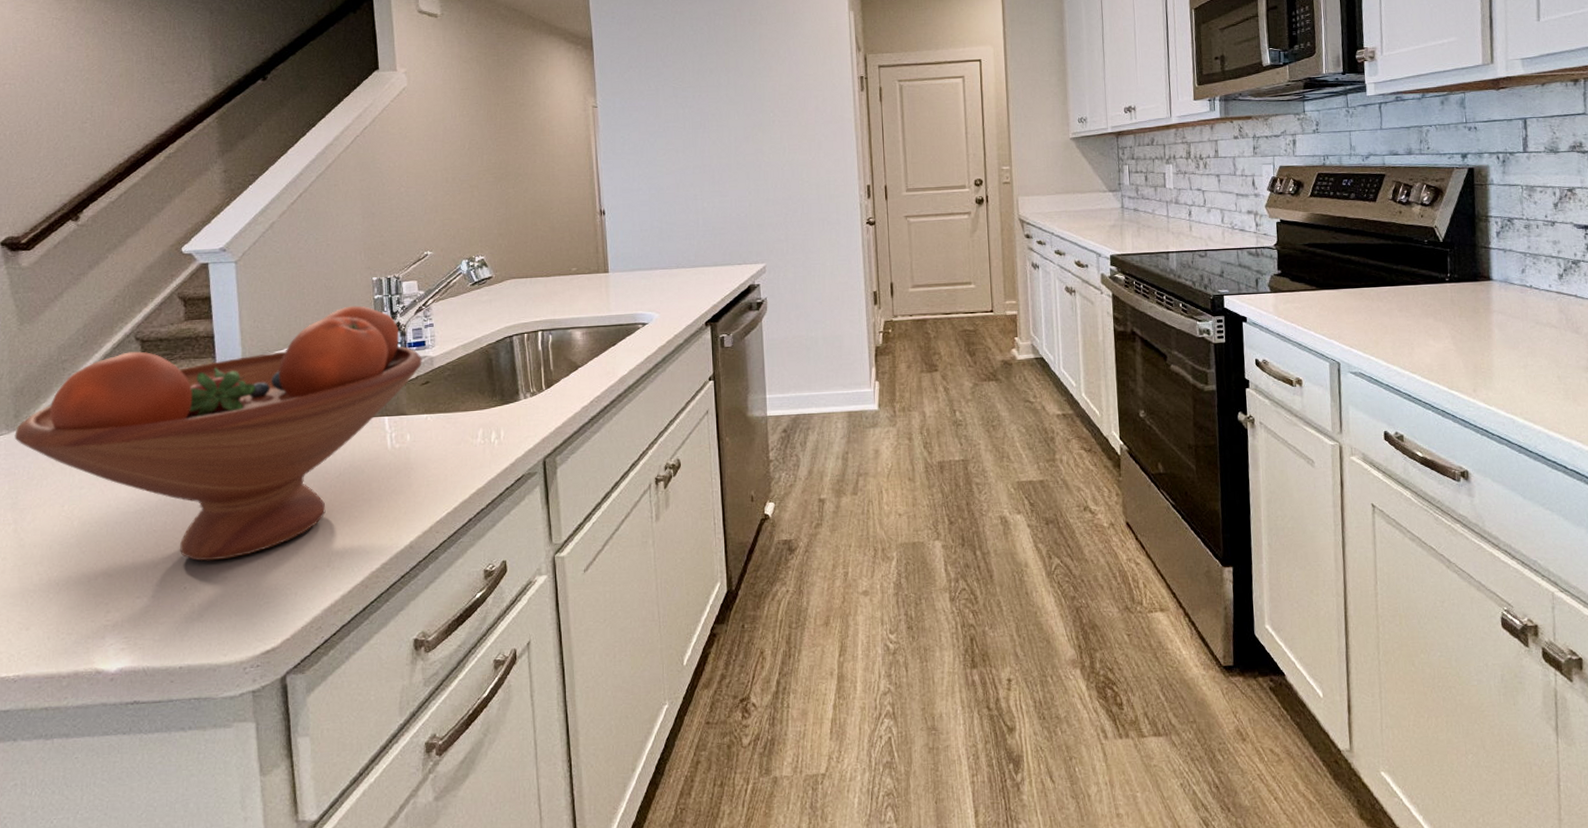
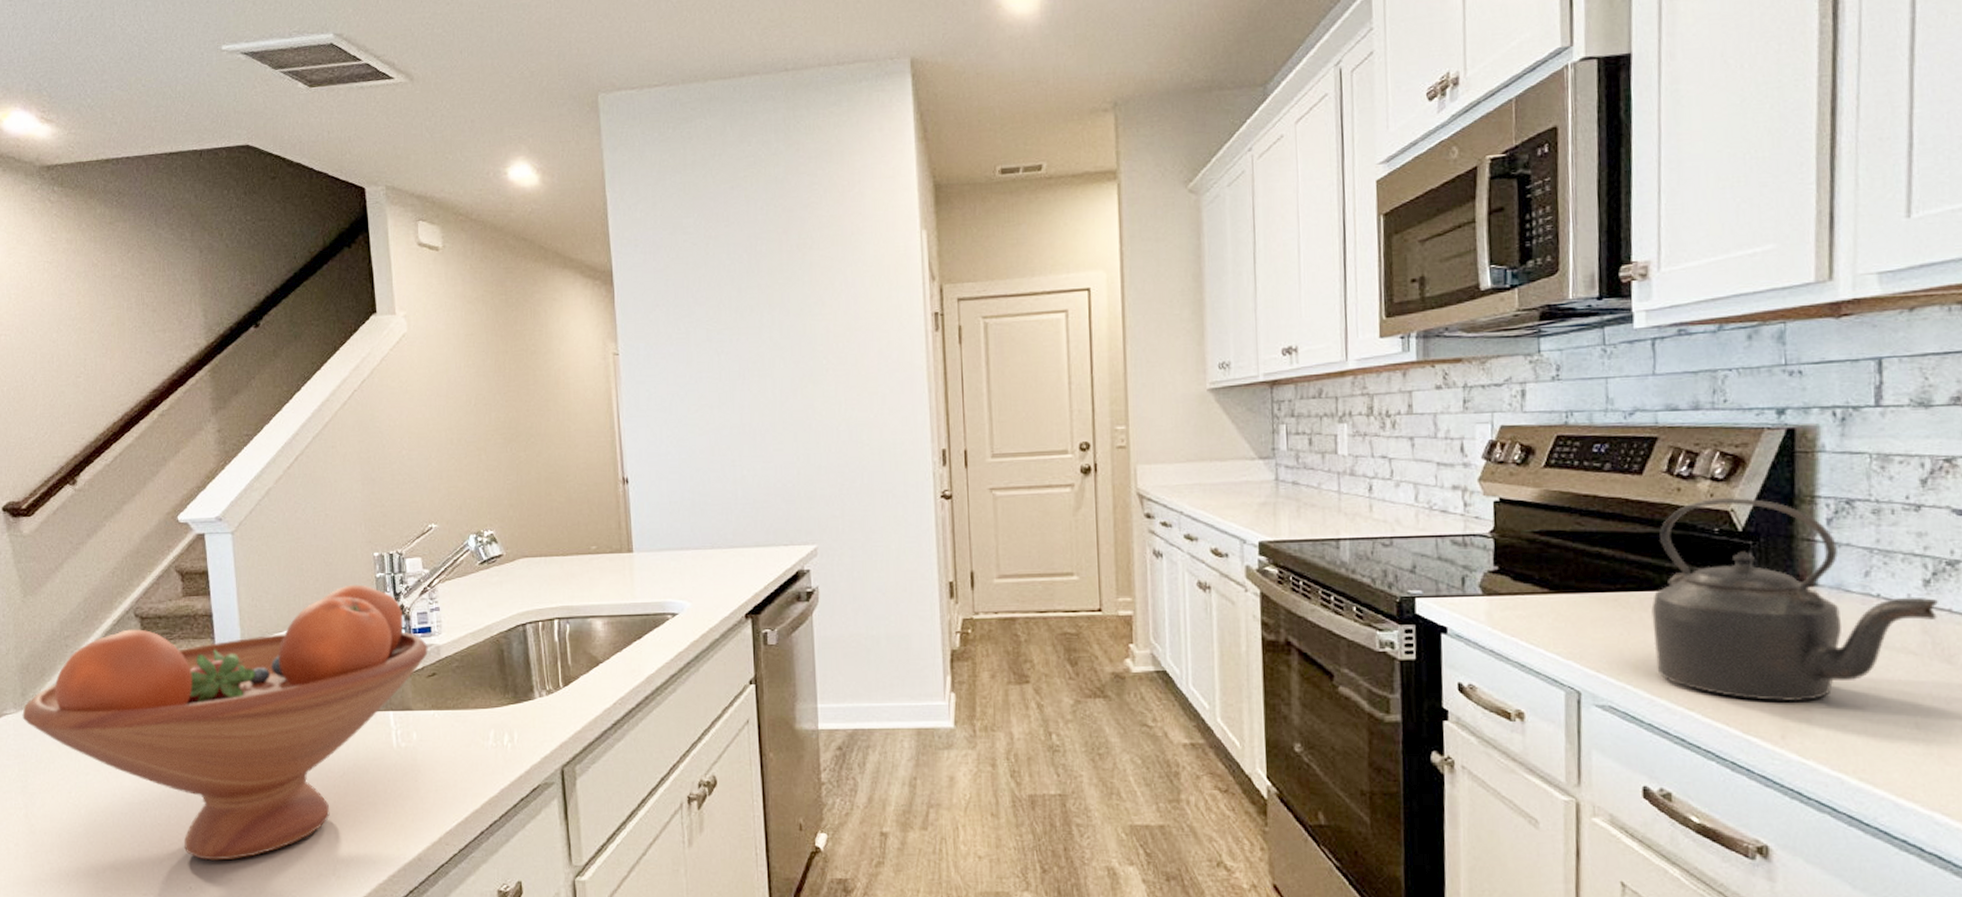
kettle: none [1385,218,1568,365] -> present [1651,498,1938,702]

